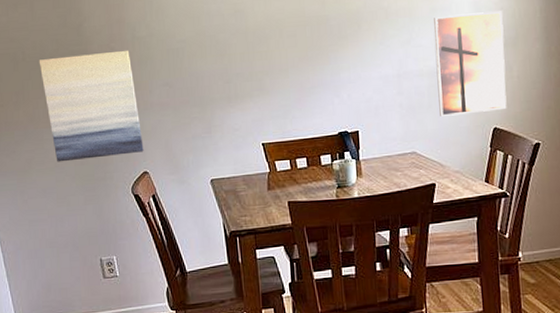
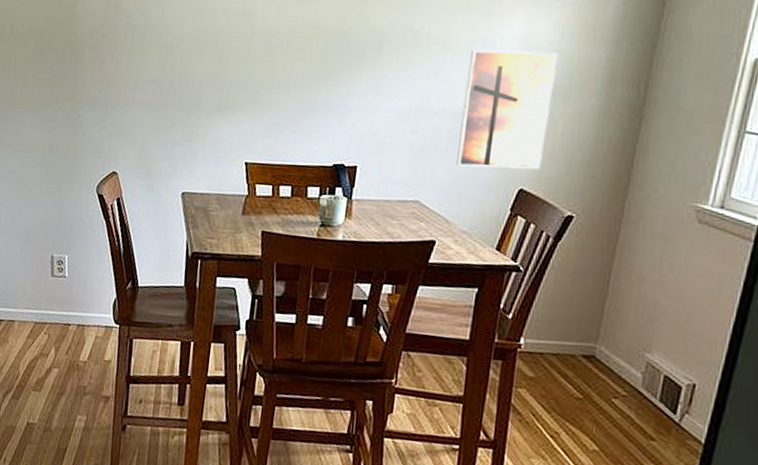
wall art: present [39,50,144,162] -> none [25,36,121,151]

